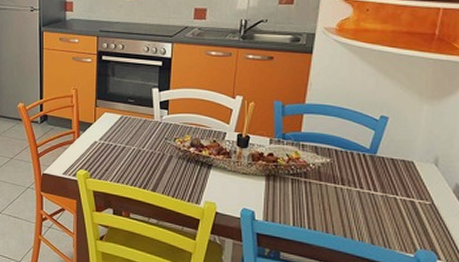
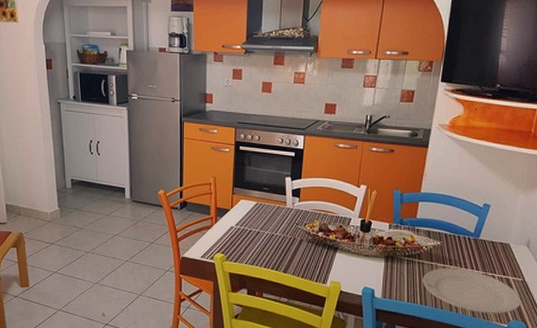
plate: none [310,188,431,241] -> present [423,268,522,314]

